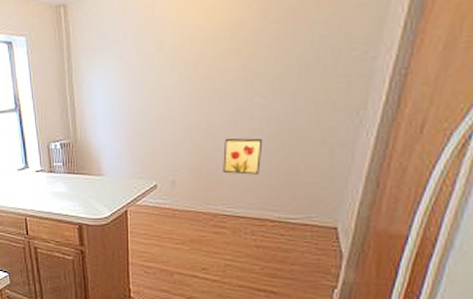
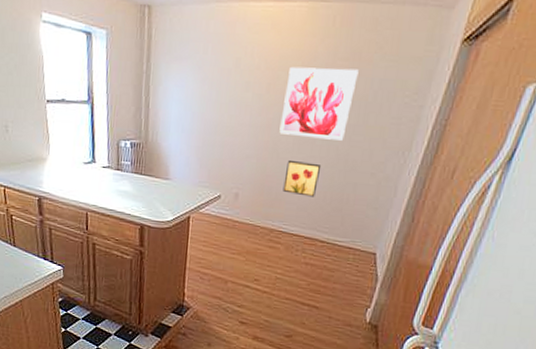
wall art: none [212,29,294,113] -> present [279,66,359,141]

